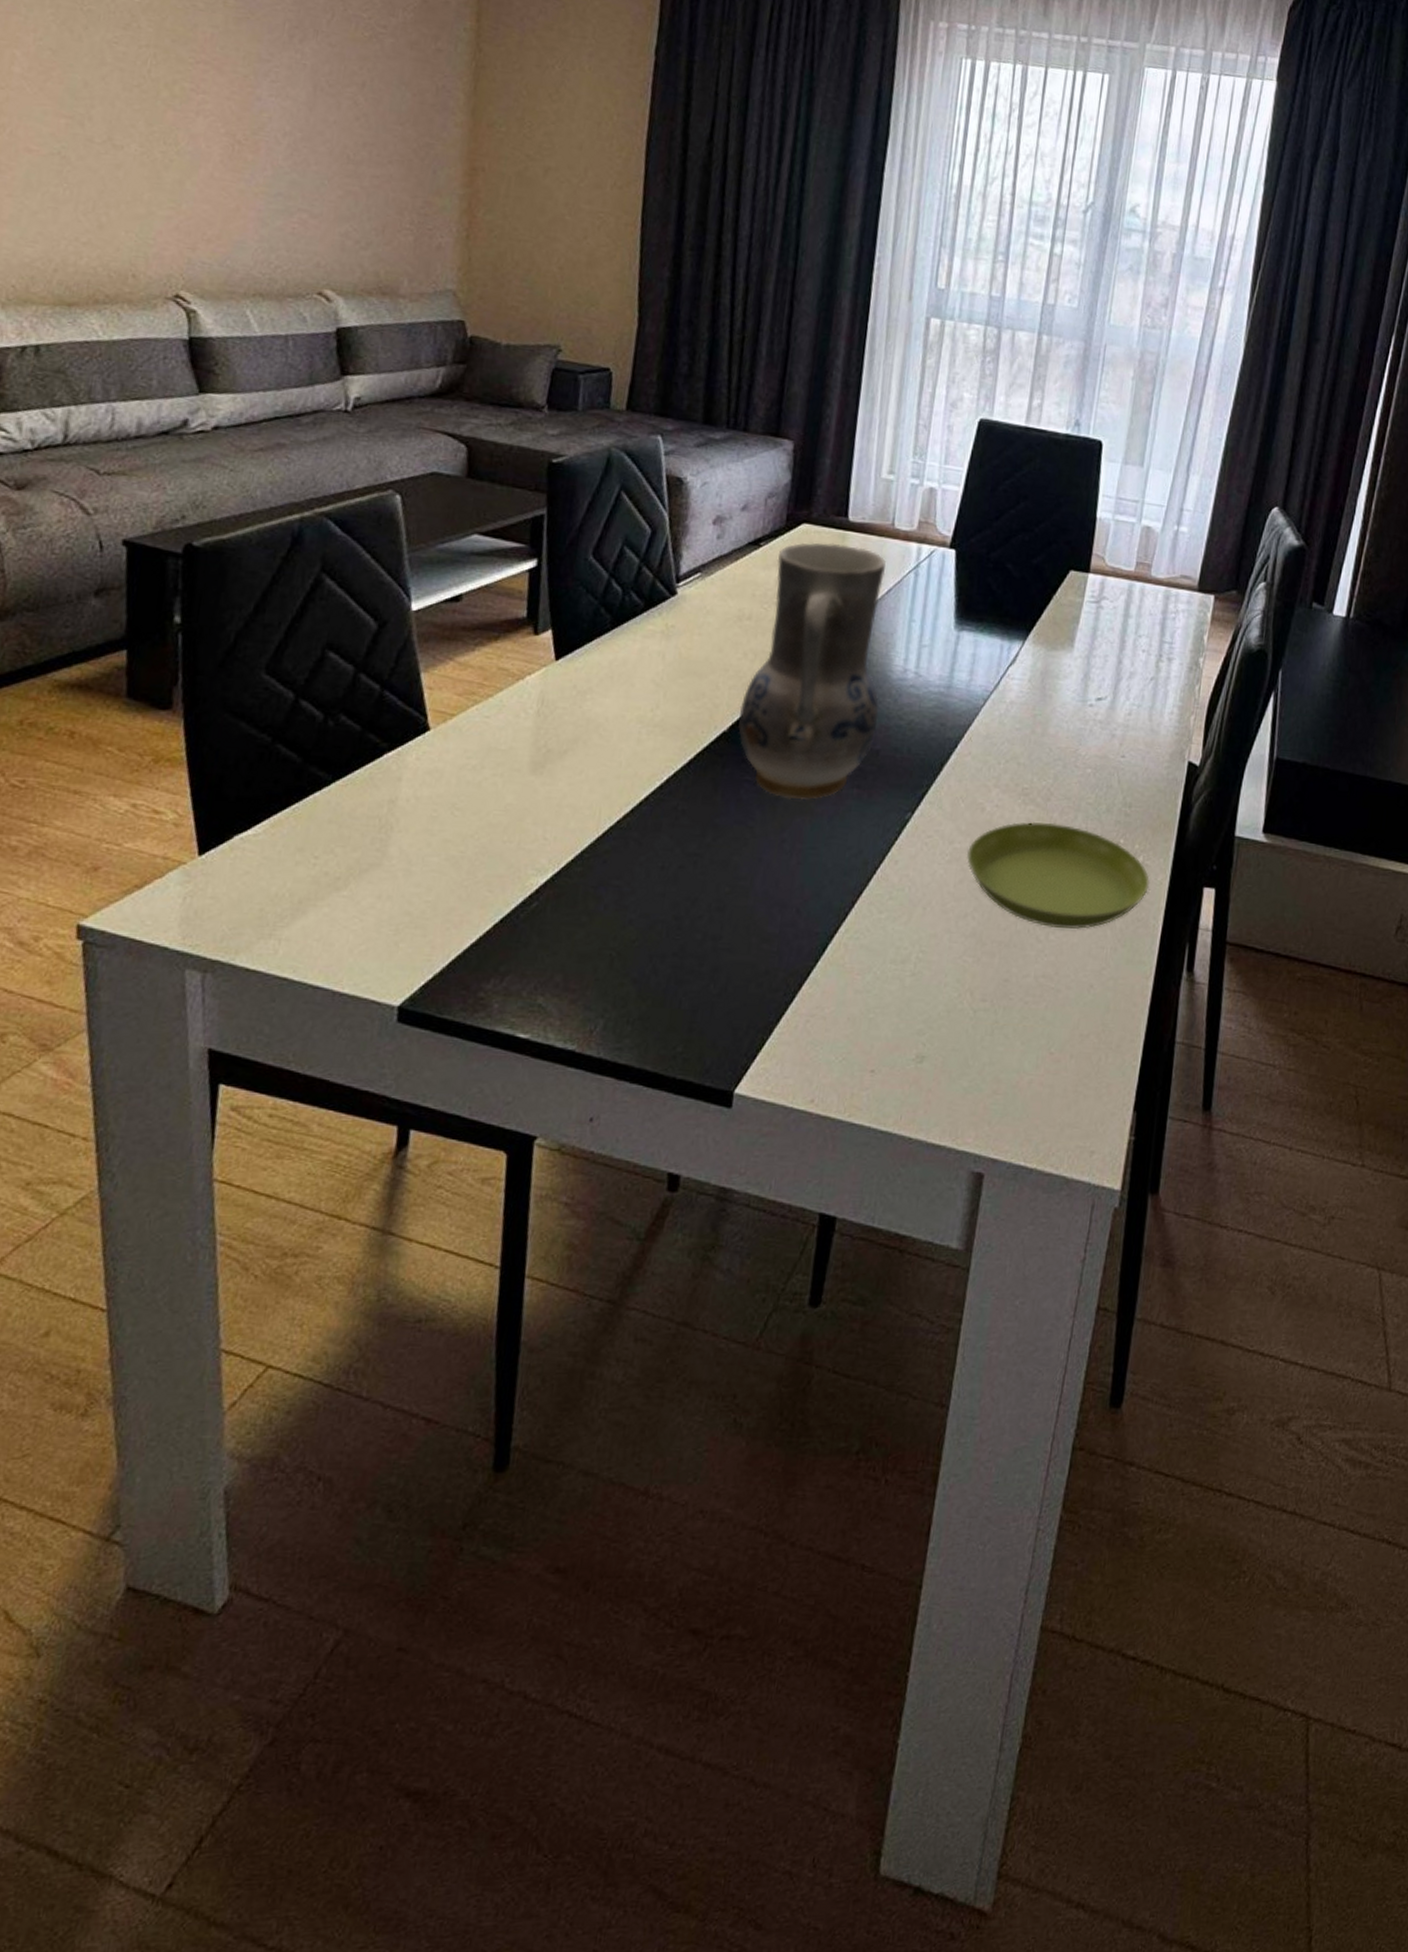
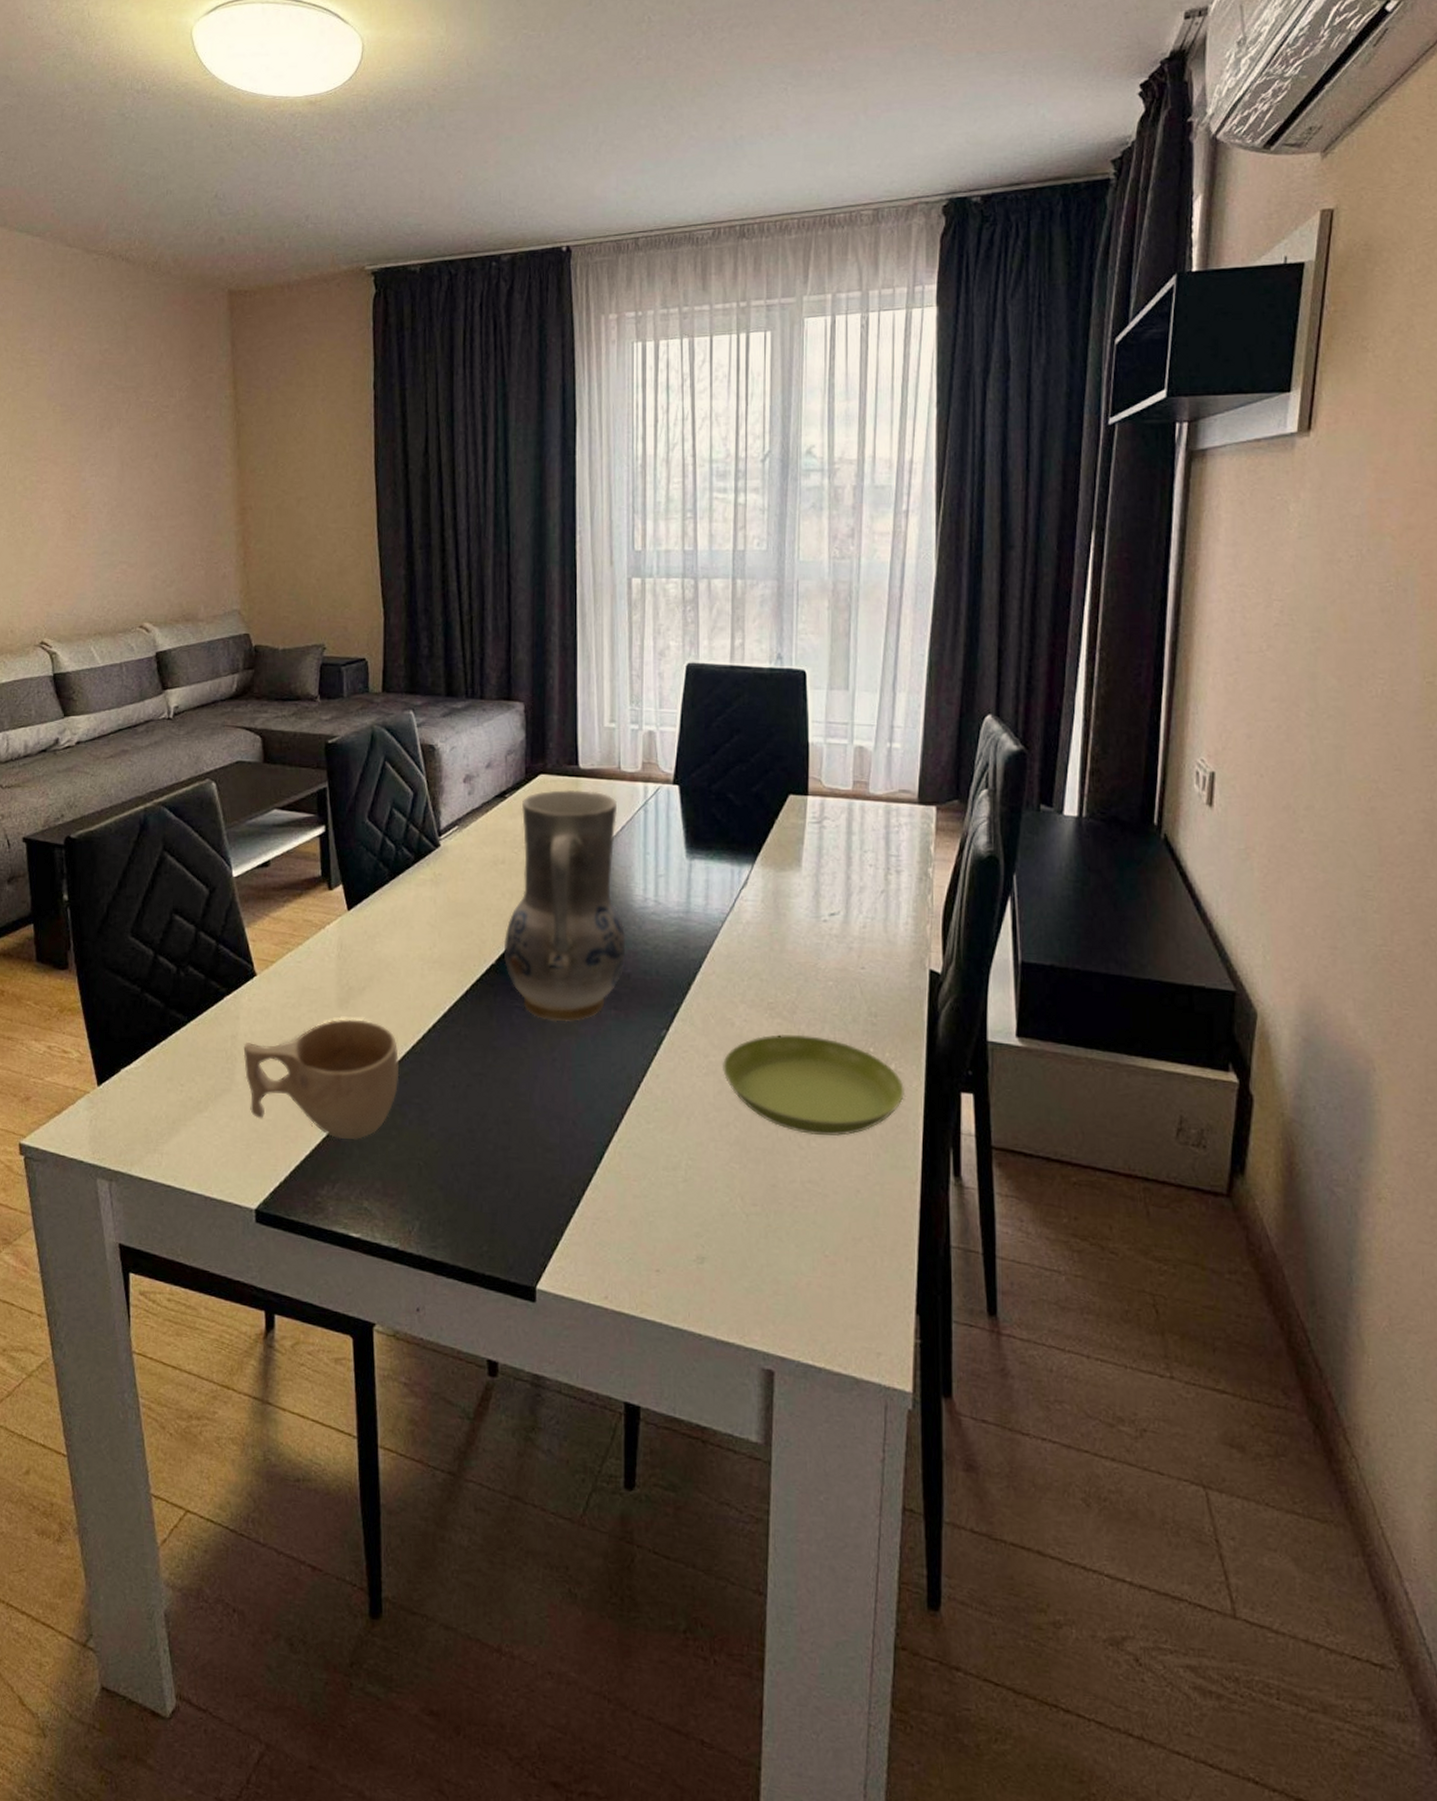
cup: none [401,786,600,926] -> present [243,1019,400,1139]

